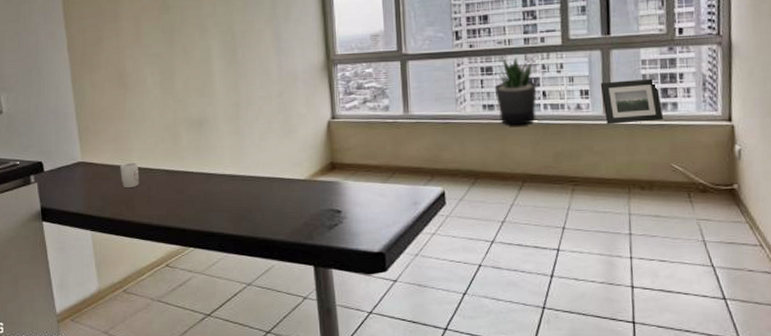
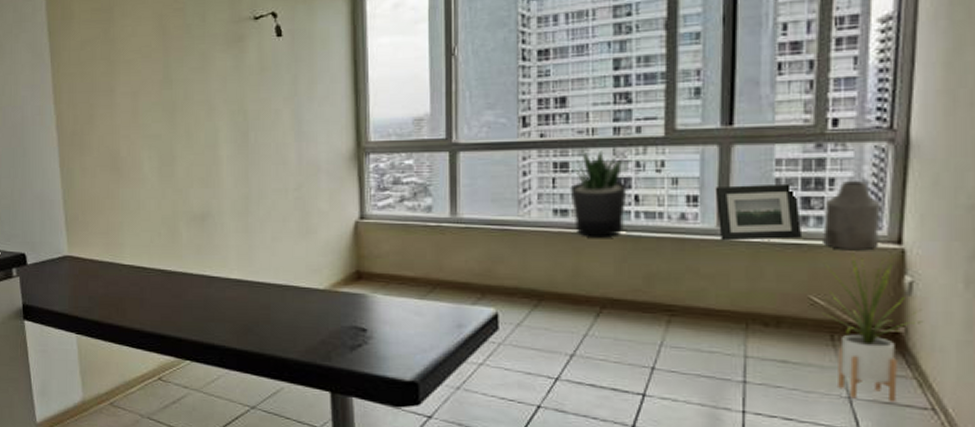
mug: present [120,162,140,189] -> none [110,259,132,289]
vase: none [677,75,716,128] -> present [823,181,881,251]
house plant: none [679,128,750,242] -> present [822,251,924,403]

